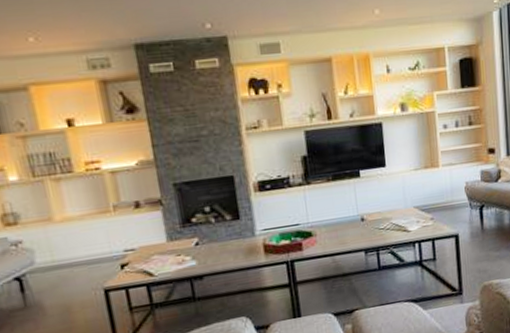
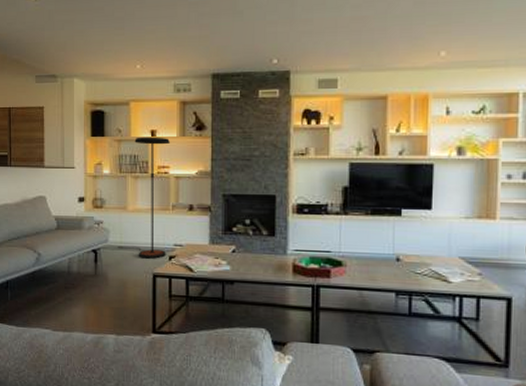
floor lamp: none [45,126,117,275] -> present [117,137,171,259]

